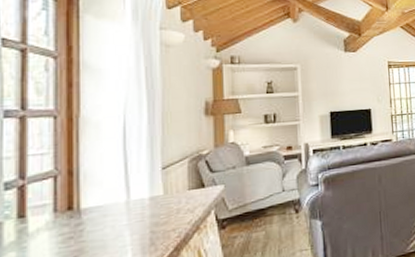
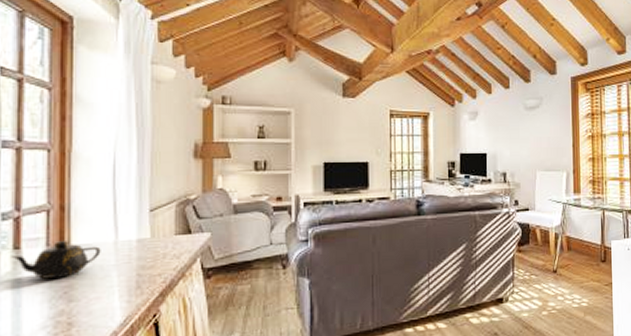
teapot: none [15,204,113,246] -> present [11,240,101,279]

